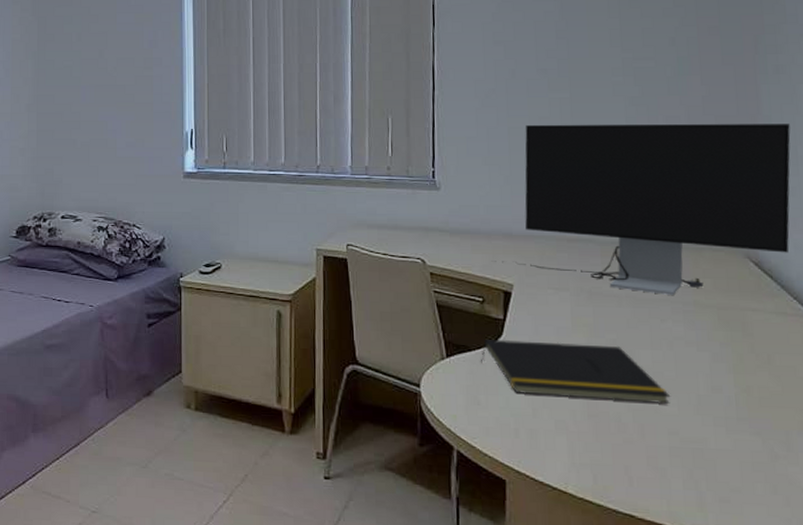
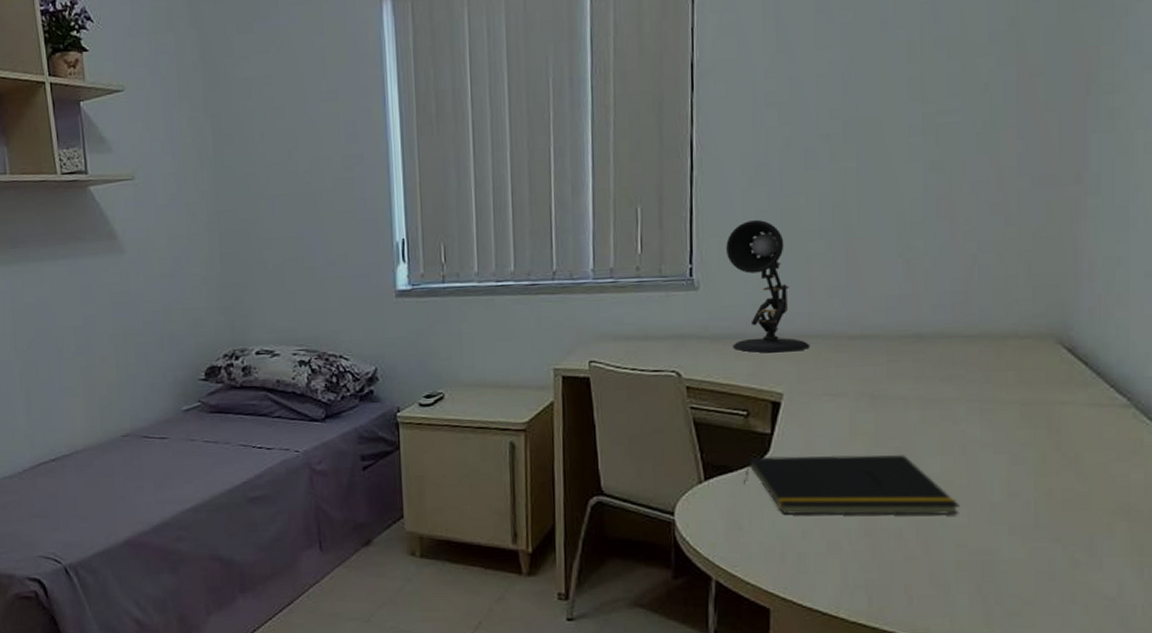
desk lamp: none [463,134,536,249] -> present [726,219,811,353]
computer monitor: present [494,123,791,295] -> none [761,180,1122,393]

